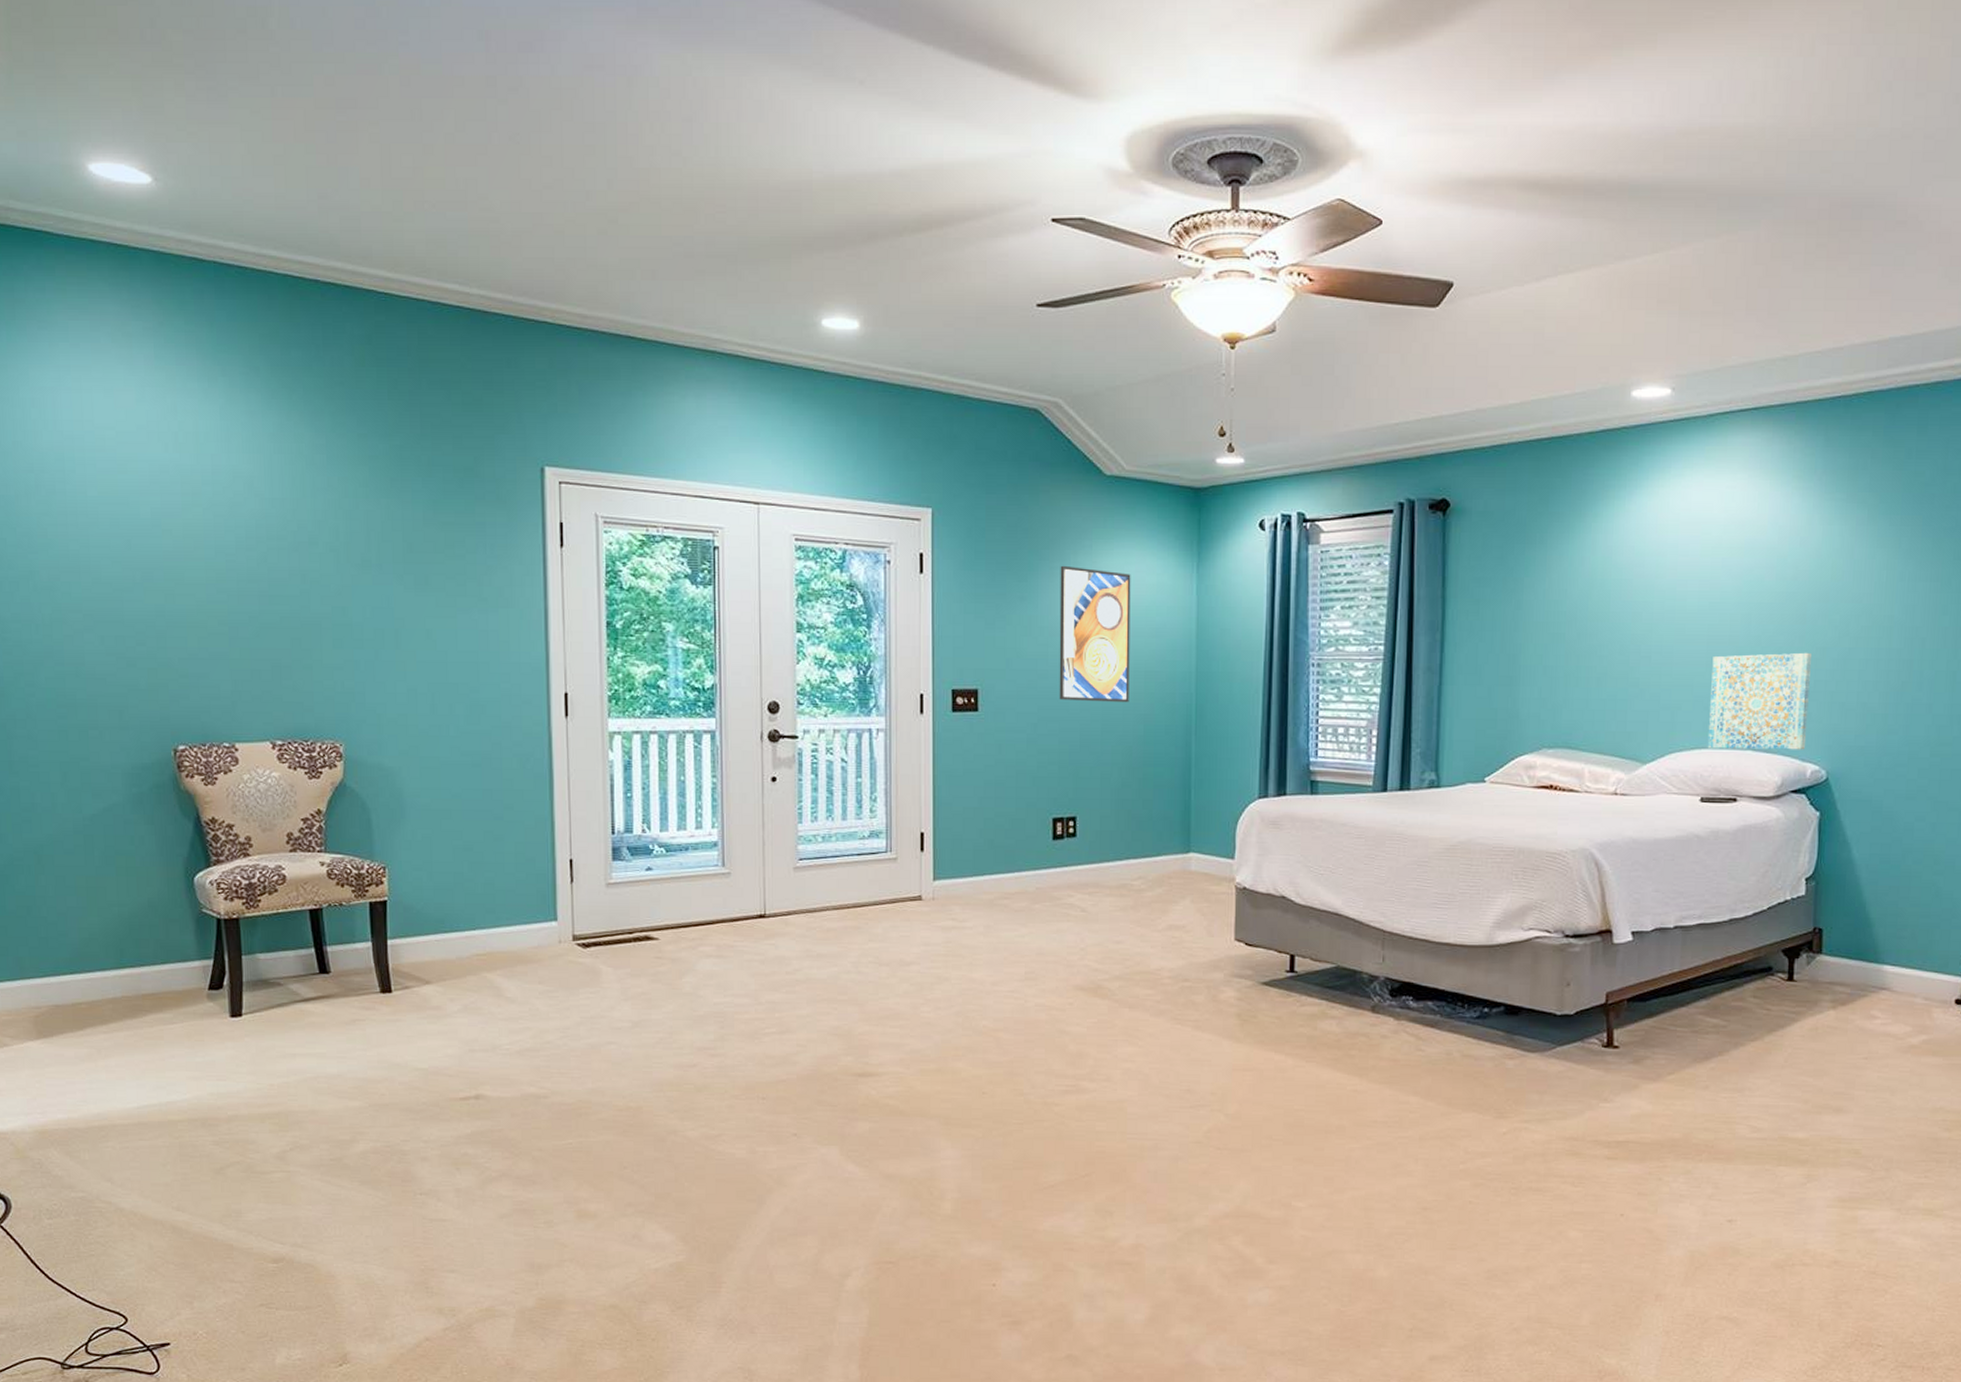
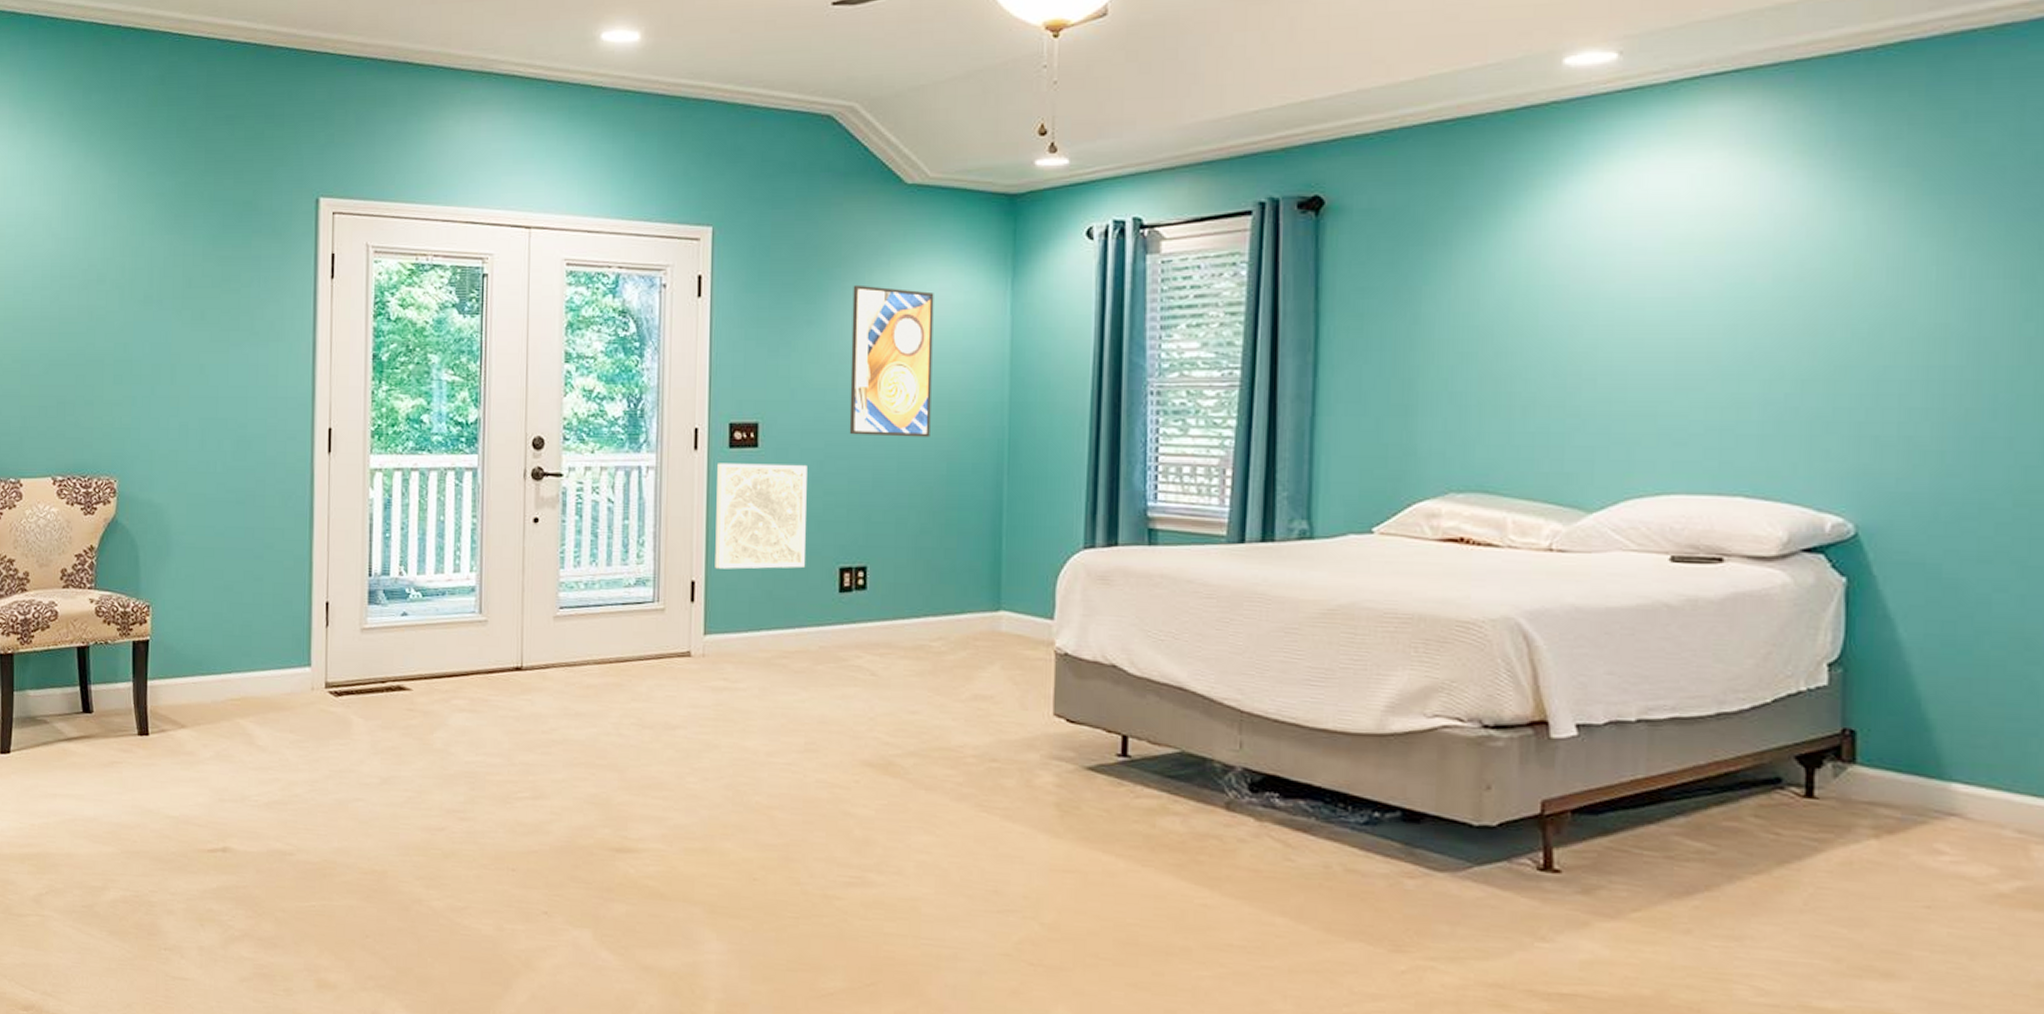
wall art: none [942,725,1023,821] -> present [715,463,807,569]
wall art: present [1707,652,1811,750] -> none [1678,372,1827,497]

